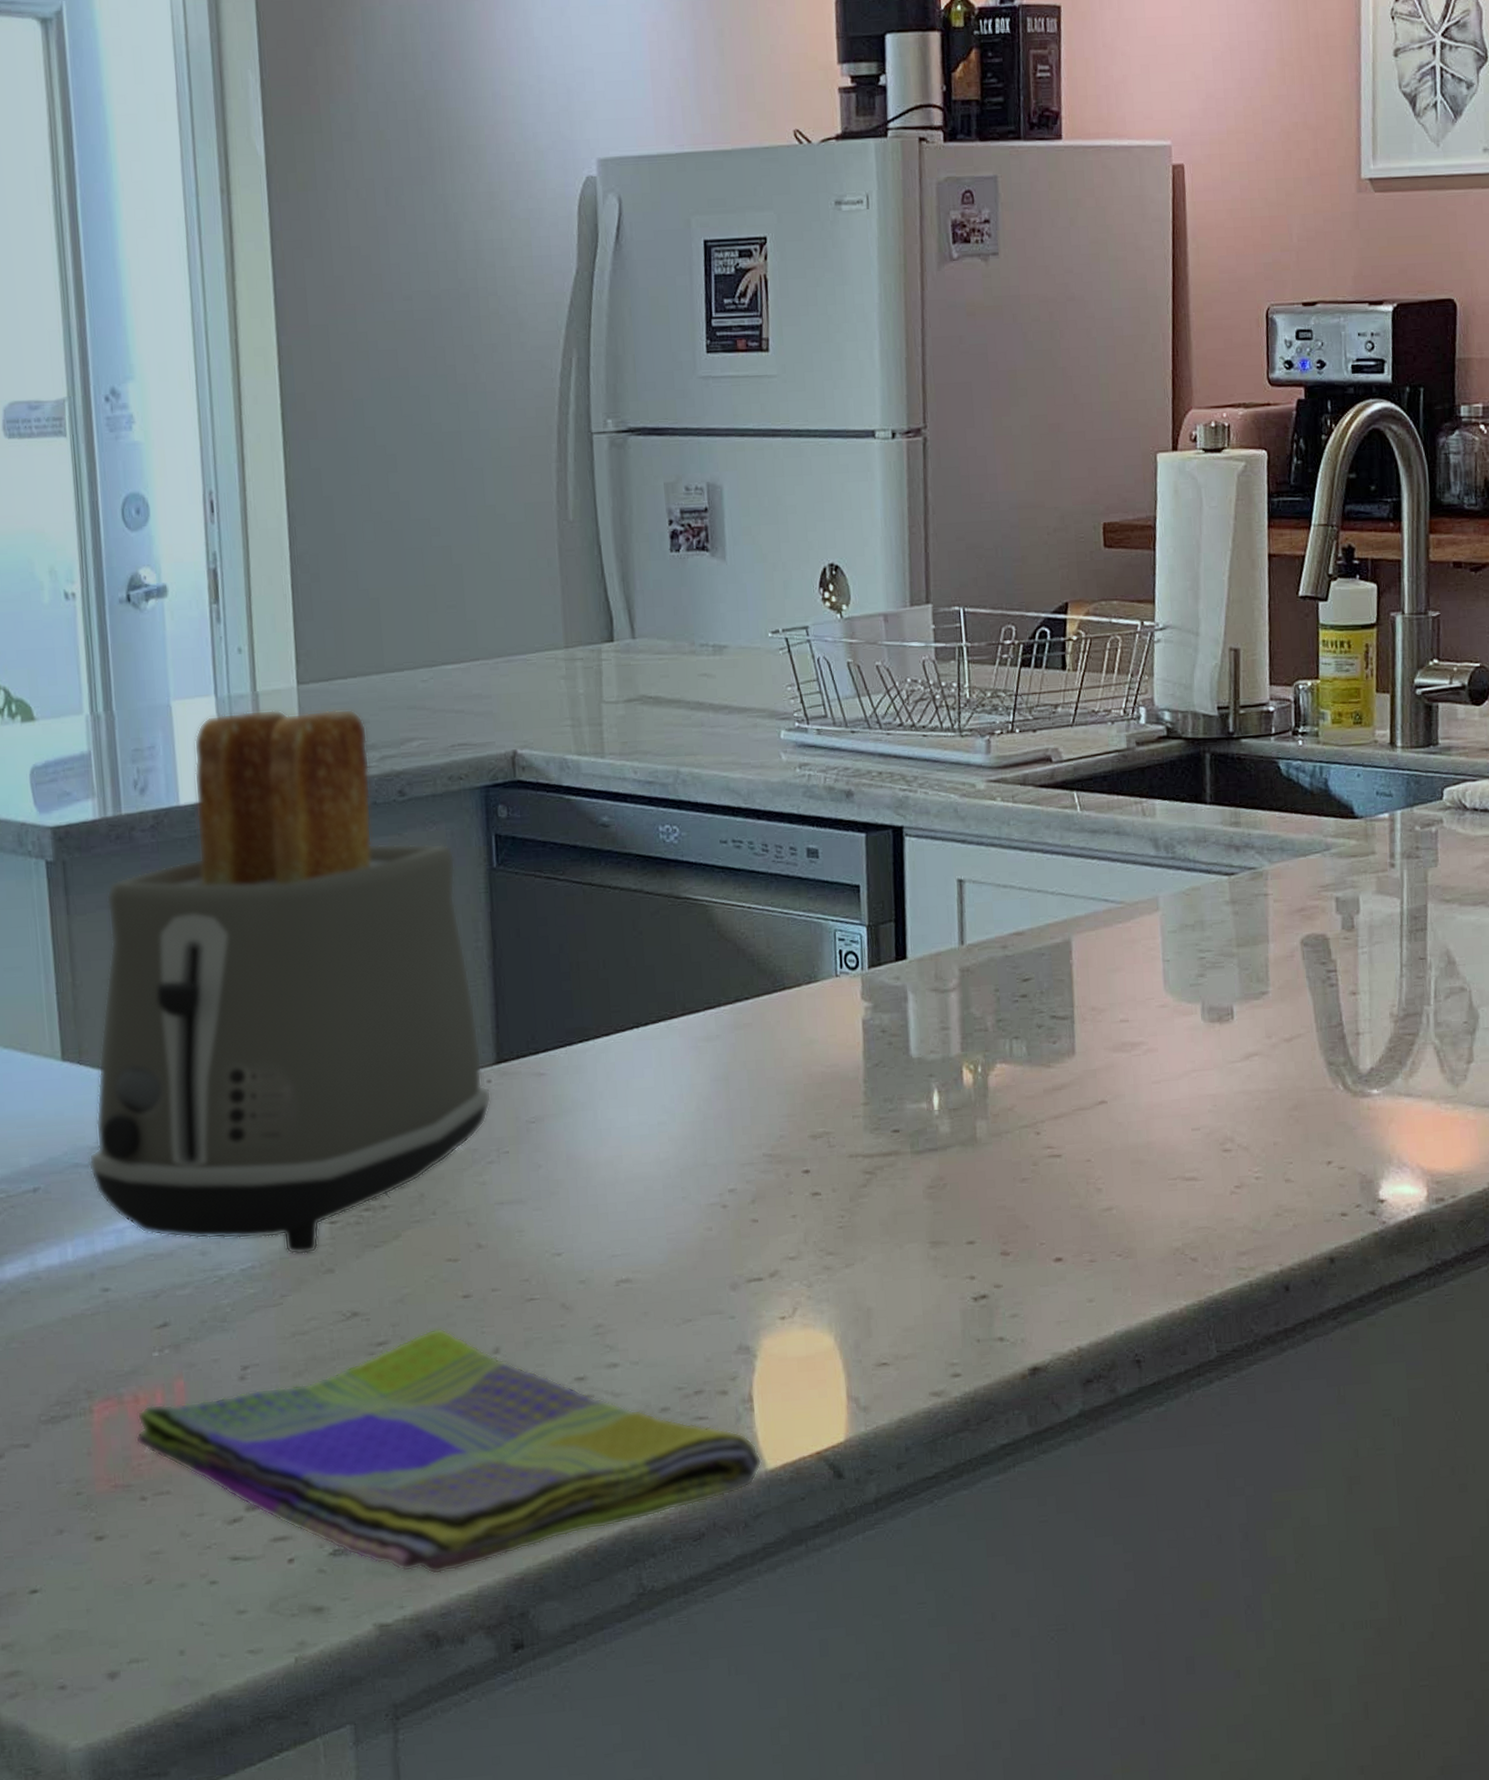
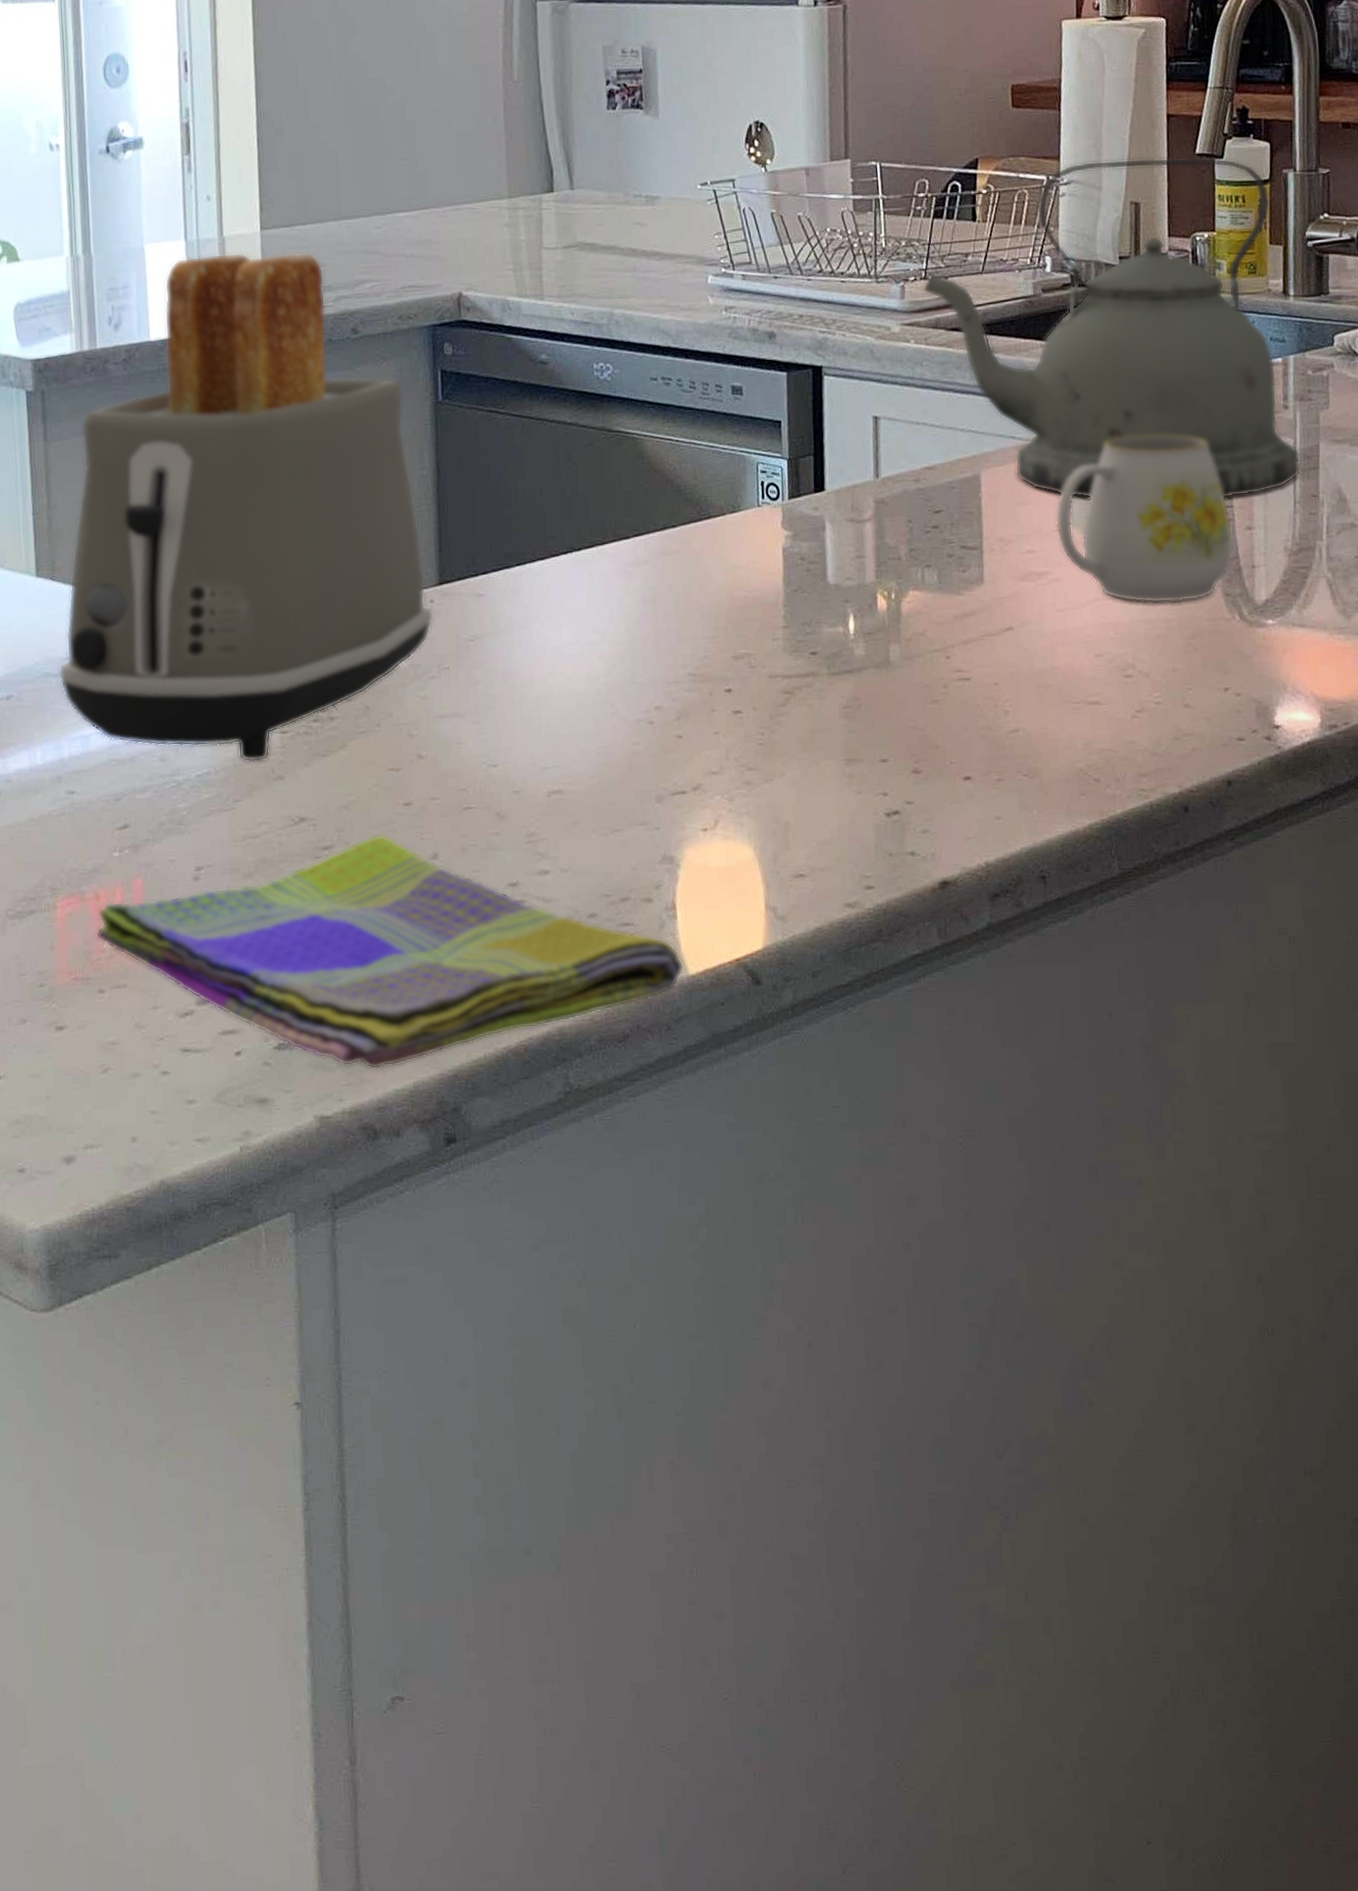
kettle: none [1009,599,1408,964] -> present [922,157,1301,500]
mug: none [1150,895,1337,1074] -> present [1055,434,1234,604]

